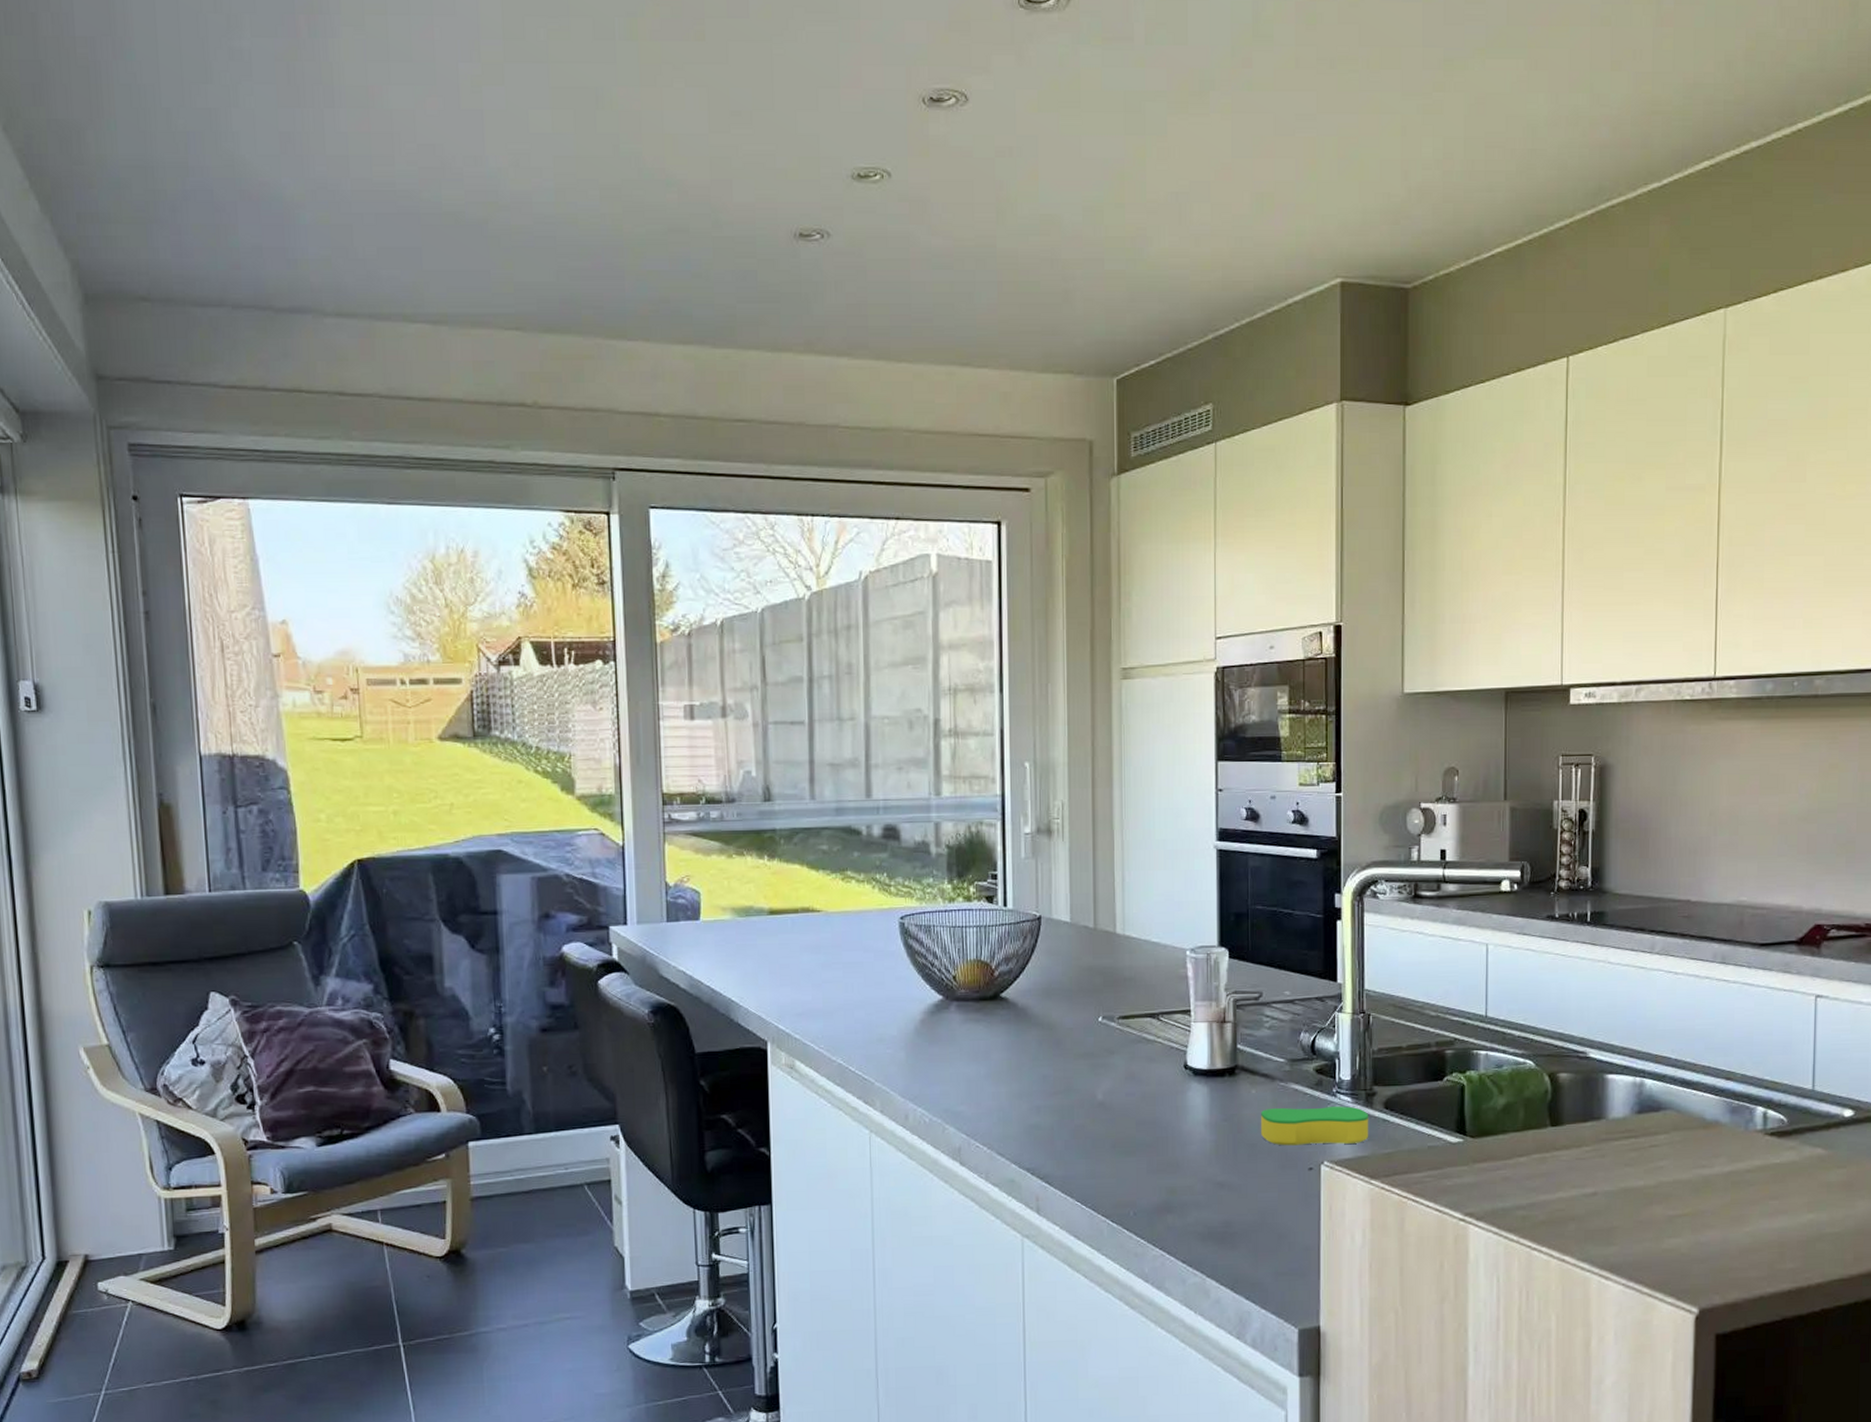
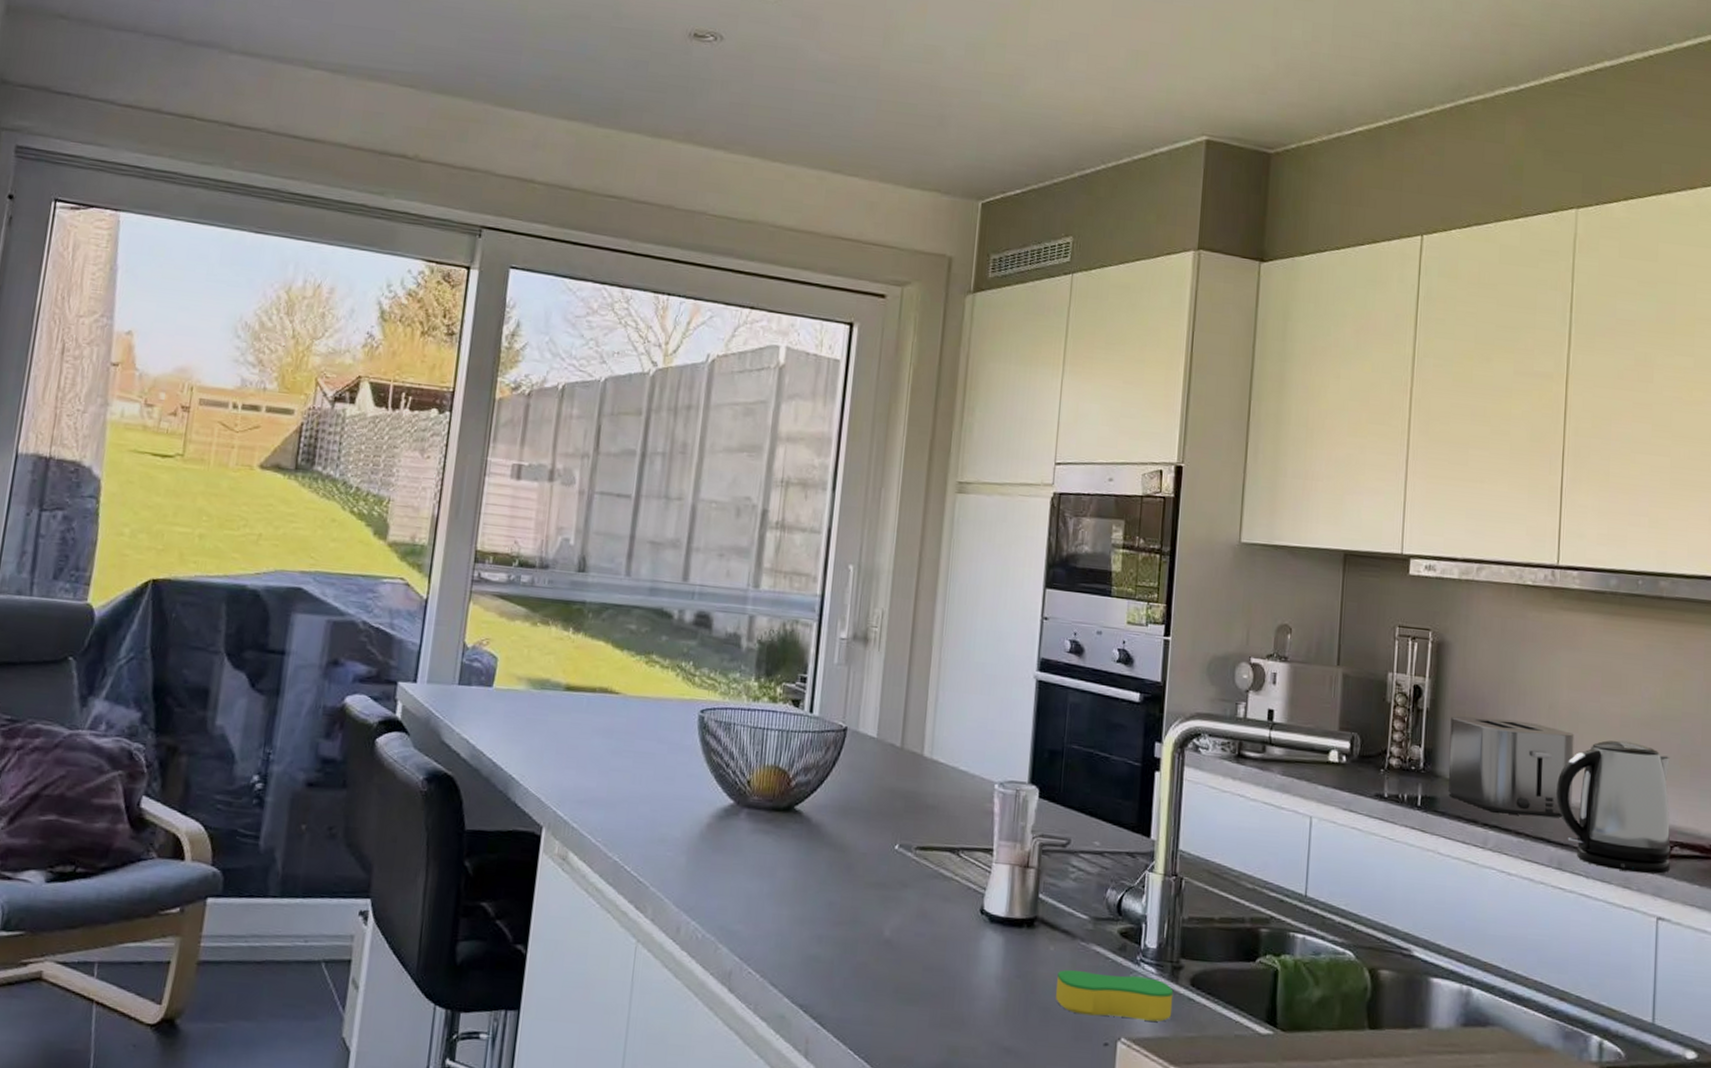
toaster: none [1615,831,1735,920] -> present [1448,716,1574,818]
kettle: none [1719,837,1828,958] -> present [1556,740,1671,874]

